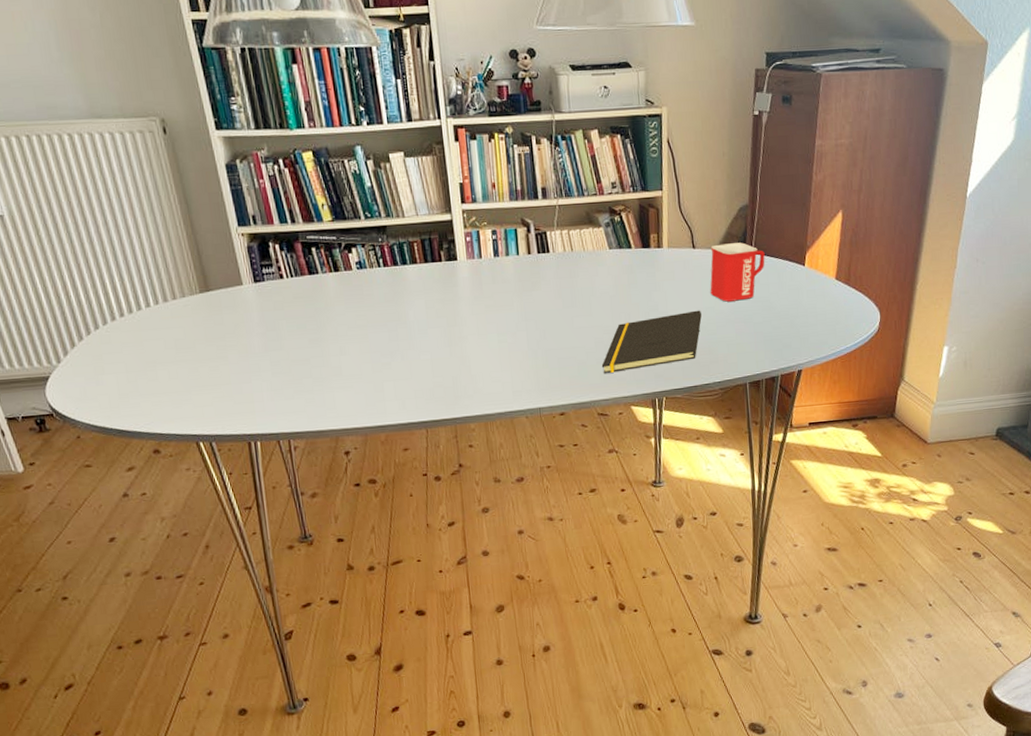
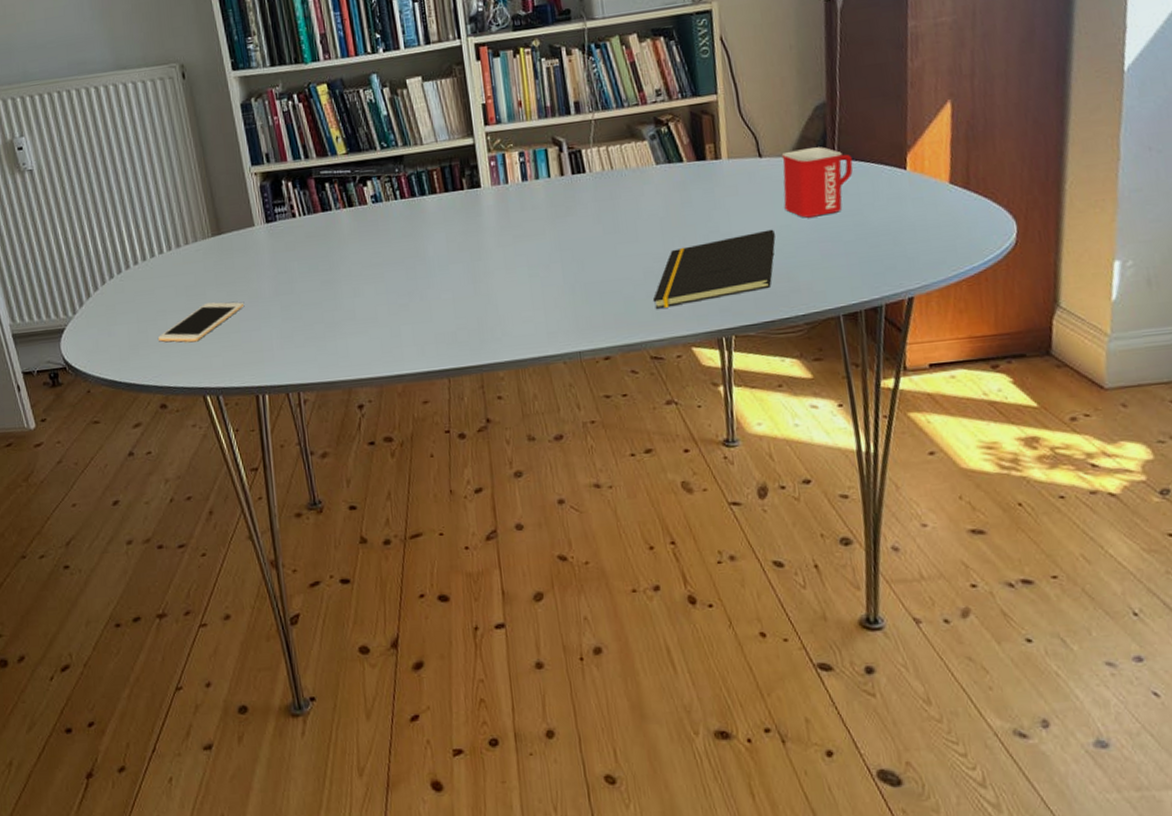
cell phone: none [149,355,234,393] -> present [158,302,244,343]

